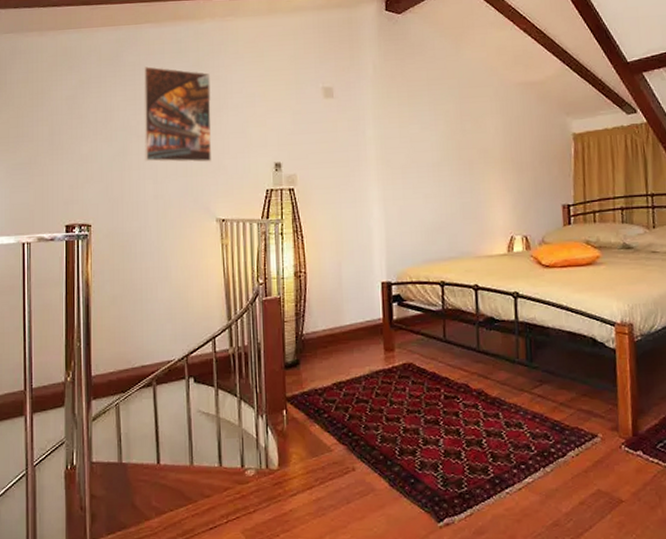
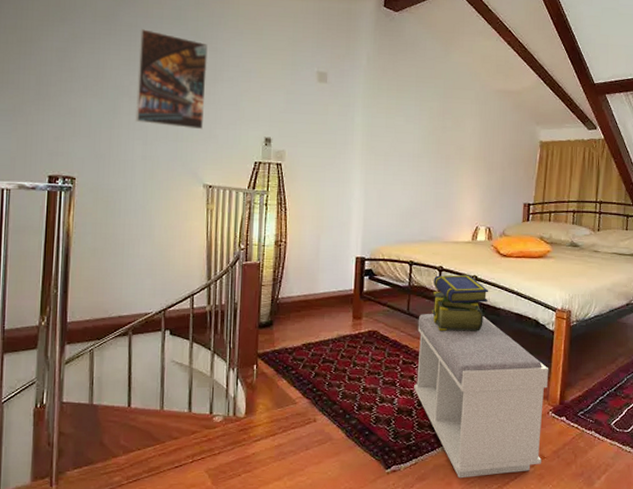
bench: none [456,338,619,531] -> present [414,313,549,479]
stack of books: none [469,292,534,358] -> present [431,275,489,331]

